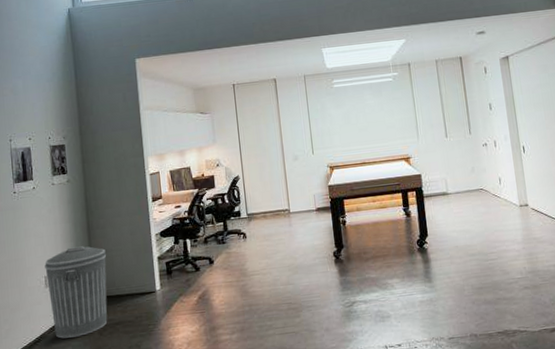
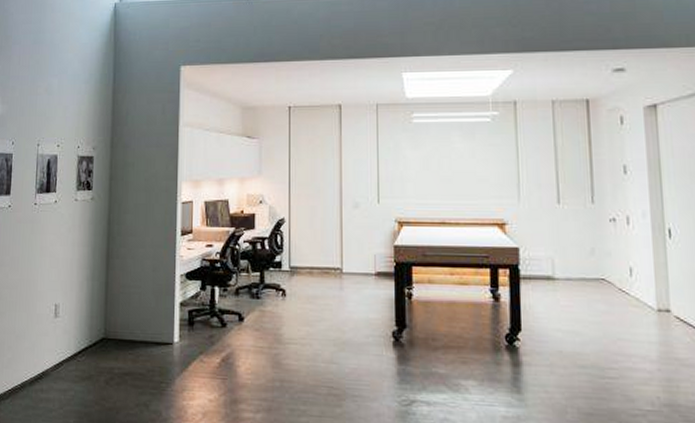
trash can: present [45,246,108,339] -> none [56,275,124,381]

